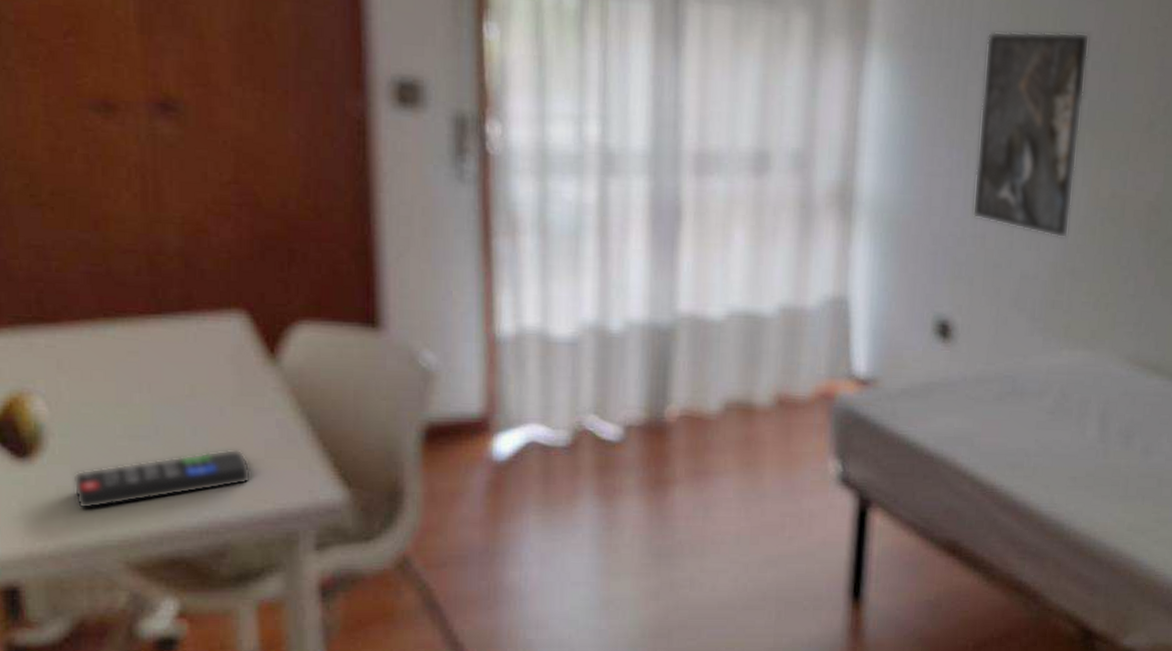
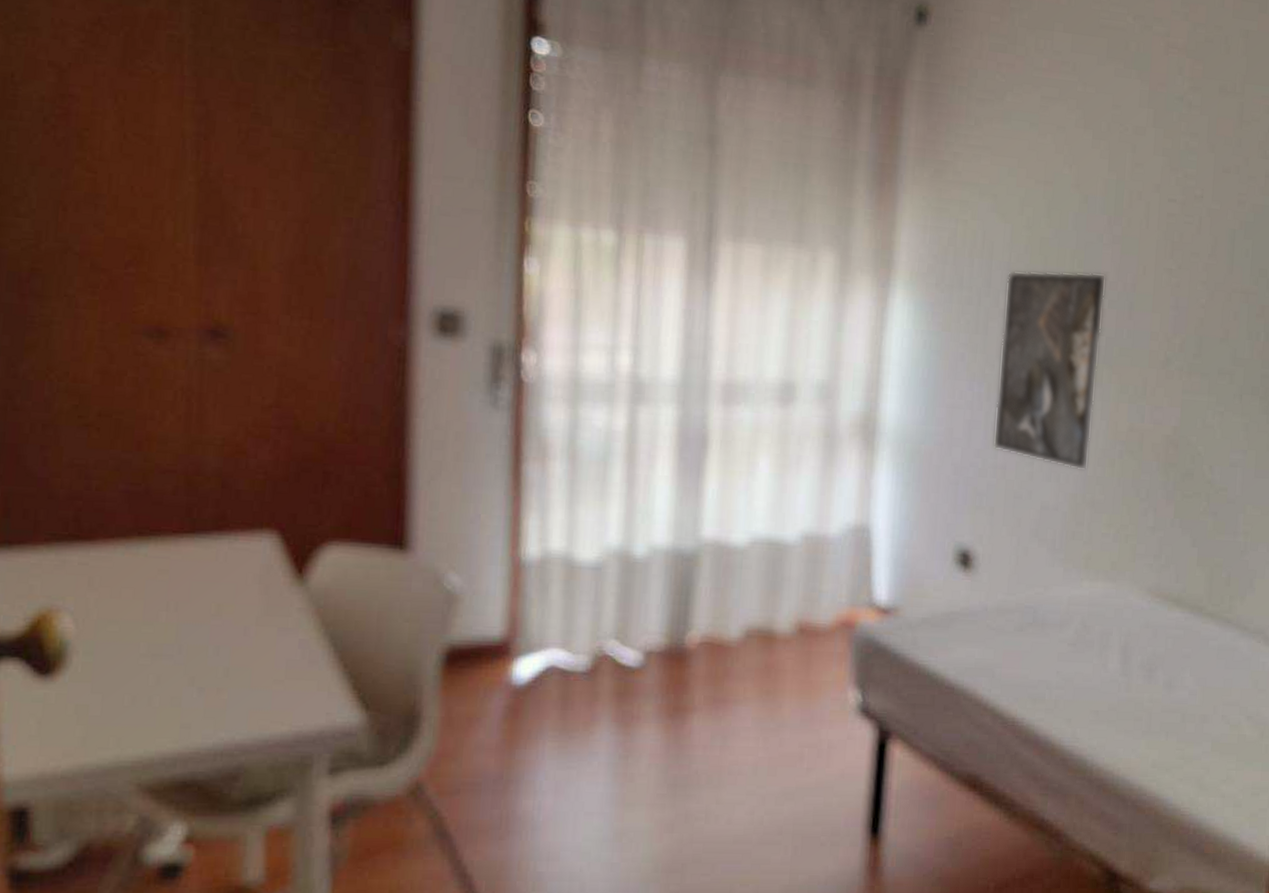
remote control: present [73,449,252,510] -> none [92,669,271,729]

